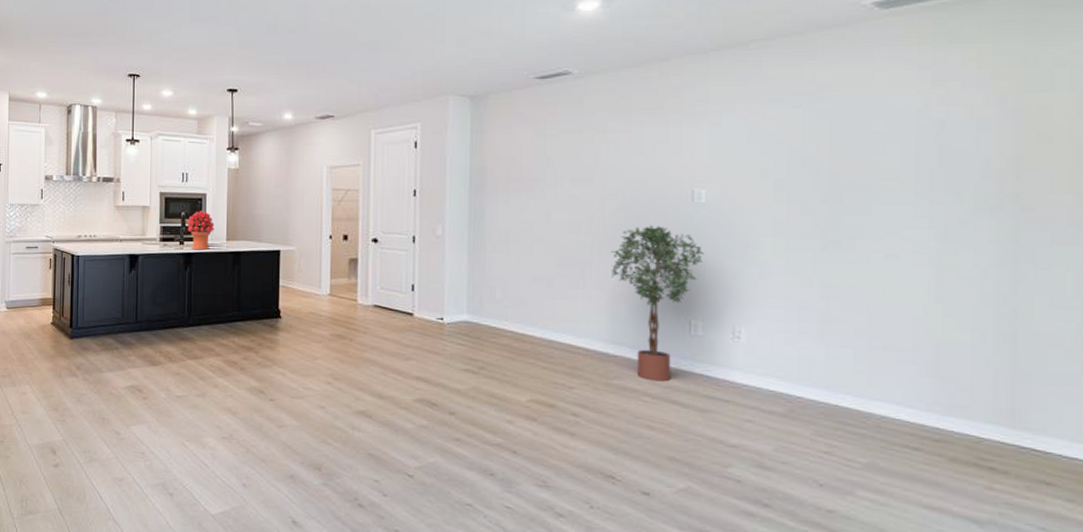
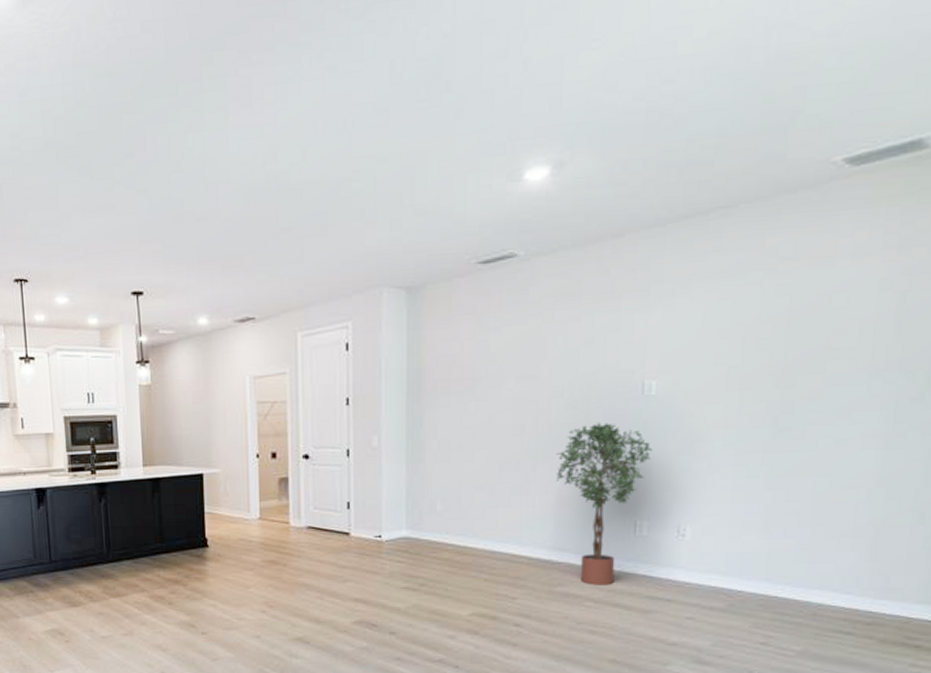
bouquet: present [186,211,215,251] -> none [96,435,129,479]

